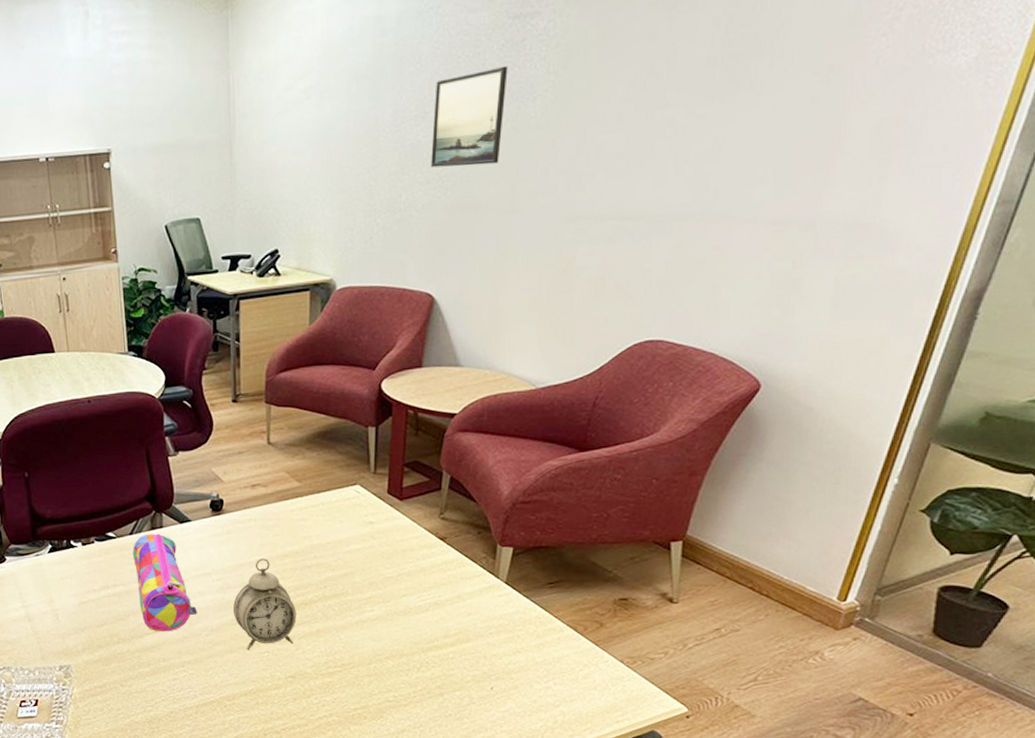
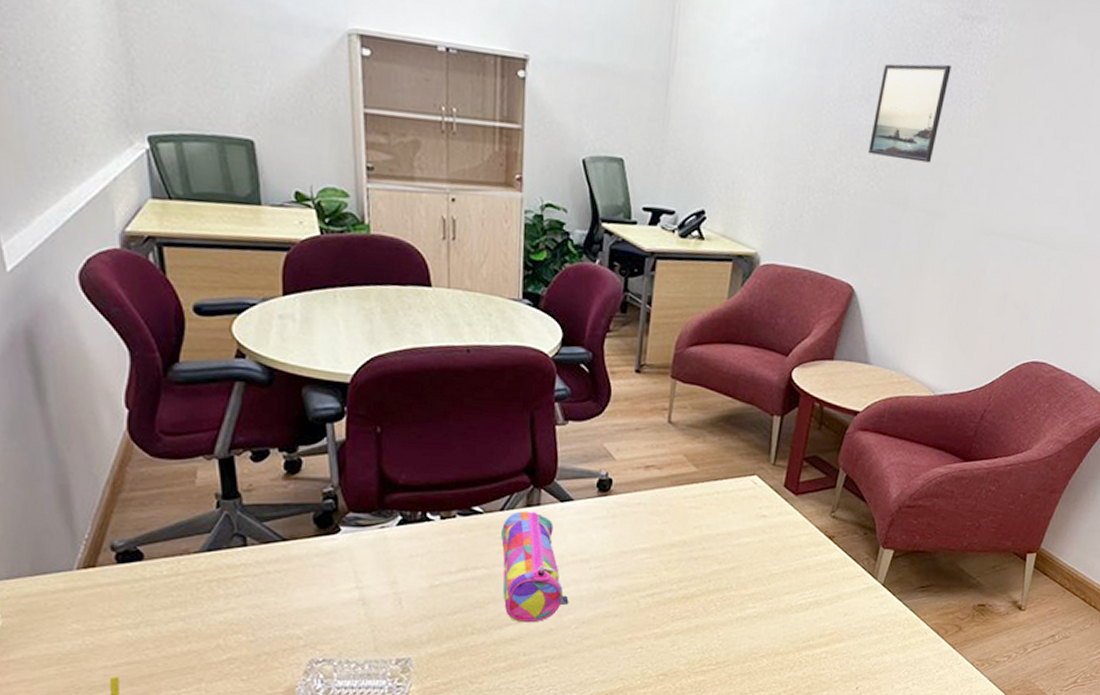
alarm clock: present [233,558,297,651] -> none [609,547,677,646]

